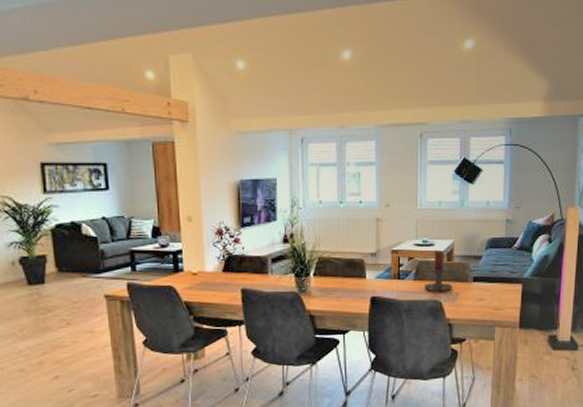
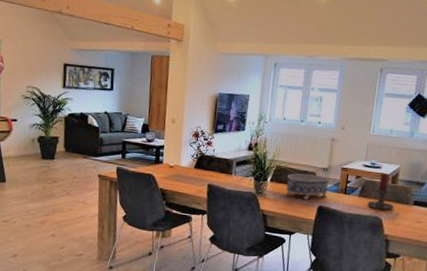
decorative bowl: none [332,261,380,291] -> present [286,173,330,200]

